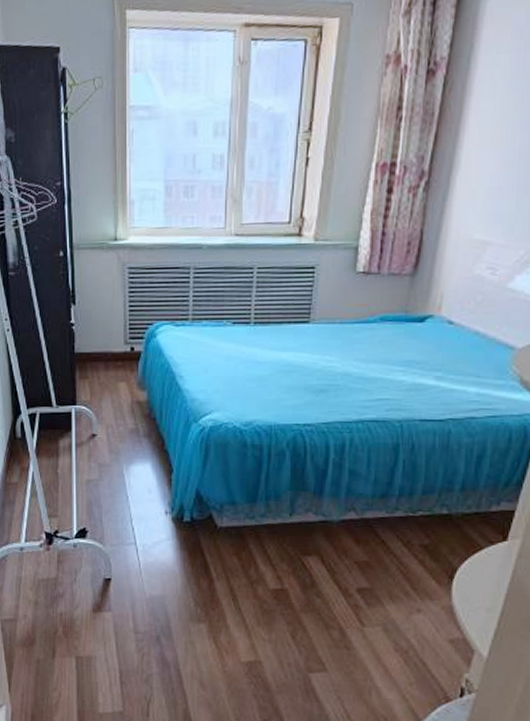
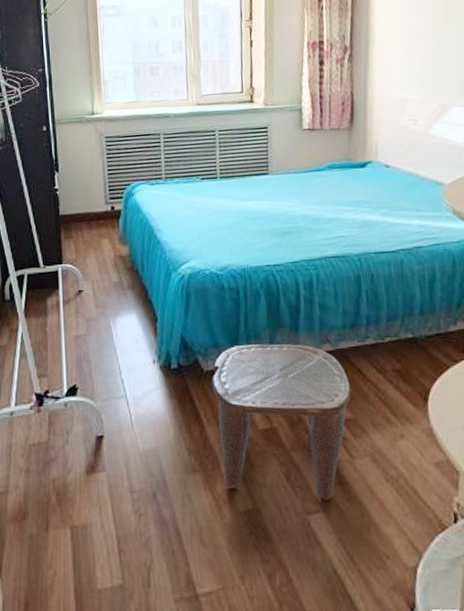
stool: none [225,505,372,662] -> present [212,344,352,500]

